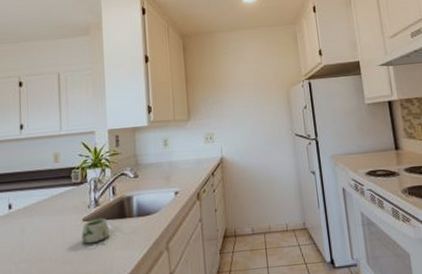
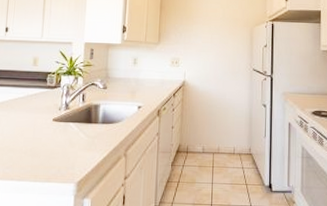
mug: present [81,218,110,244] -> none [50,120,76,142]

